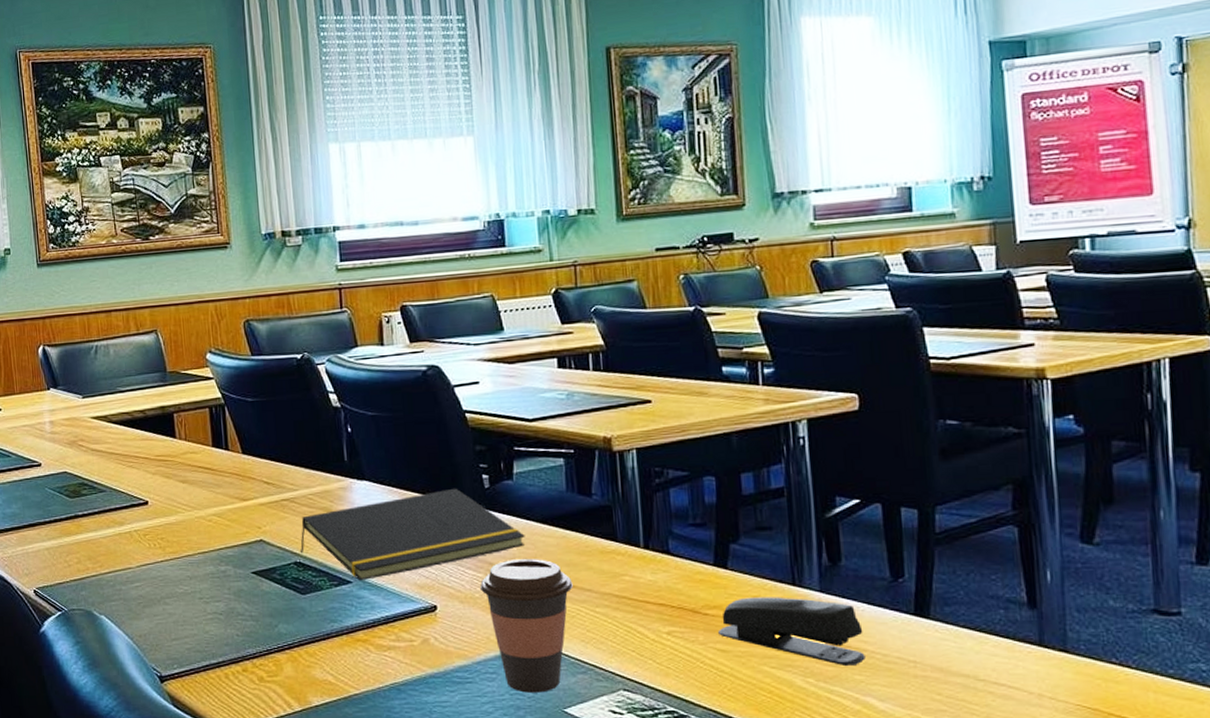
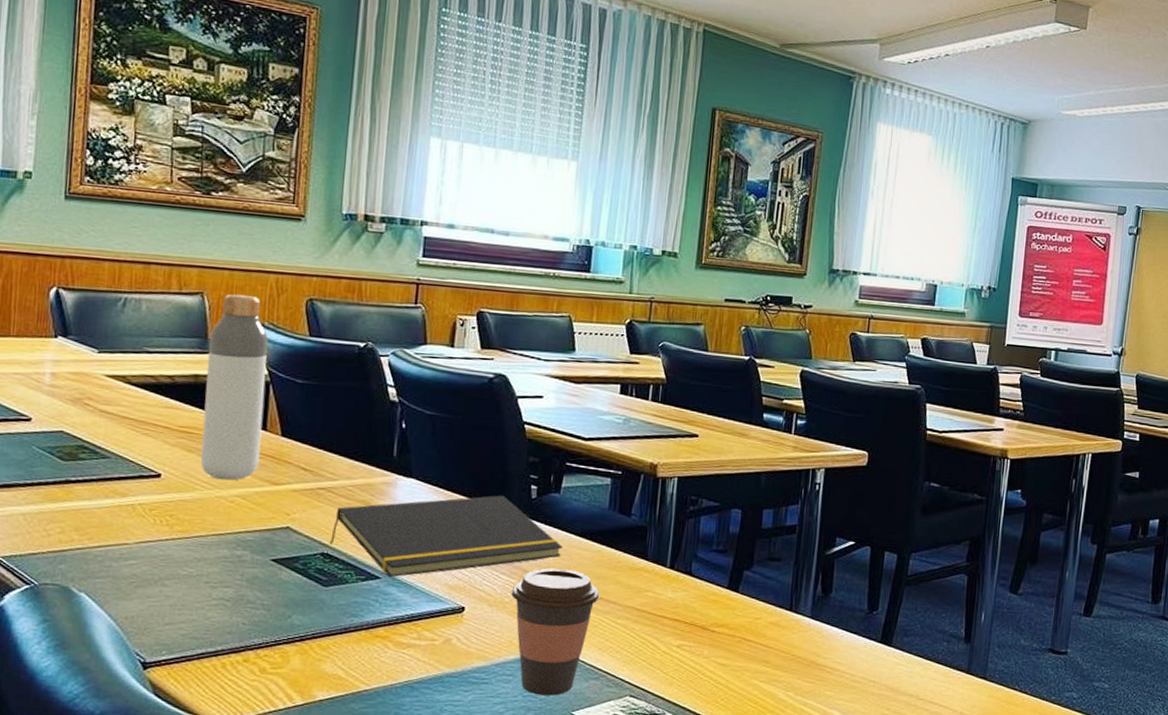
bottle: none [168,325,227,501] -> present [200,294,268,481]
stapler: present [718,597,866,667] -> none [721,619,839,684]

